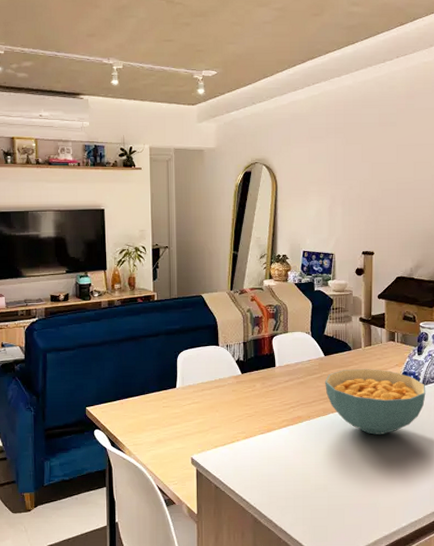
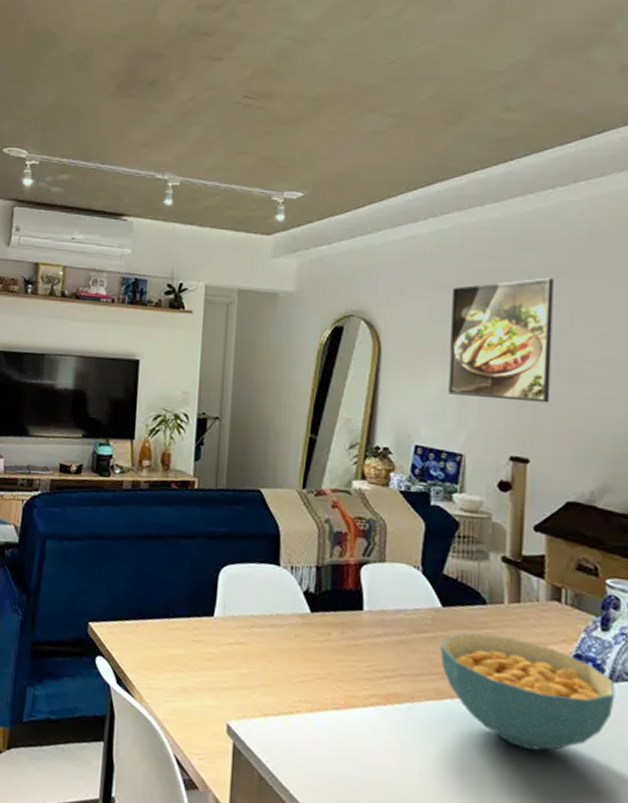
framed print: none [322,126,385,214] -> present [447,277,553,403]

